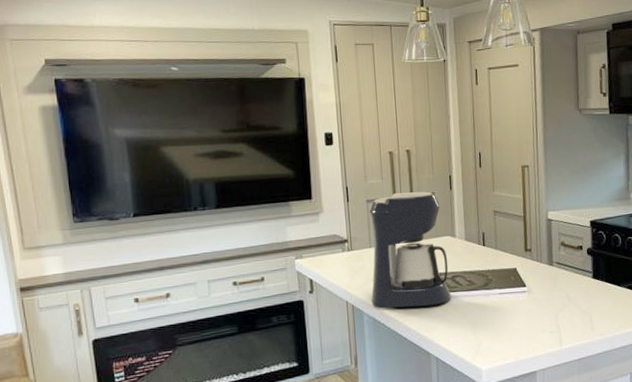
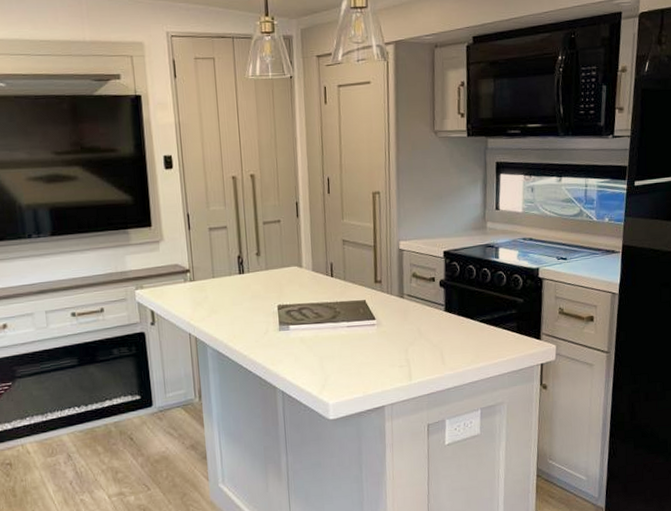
coffee maker: present [369,191,451,309] -> none [212,219,297,342]

